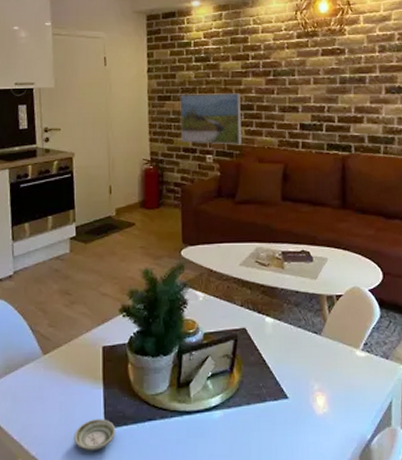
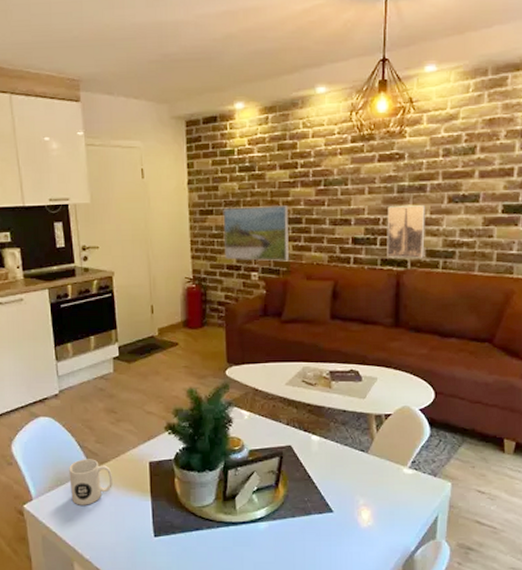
mug: none [19,344,64,395] -> present [69,459,112,505]
saucer: present [73,419,116,451] -> none [124,528,165,556]
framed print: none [331,95,367,144] -> present [387,205,426,259]

